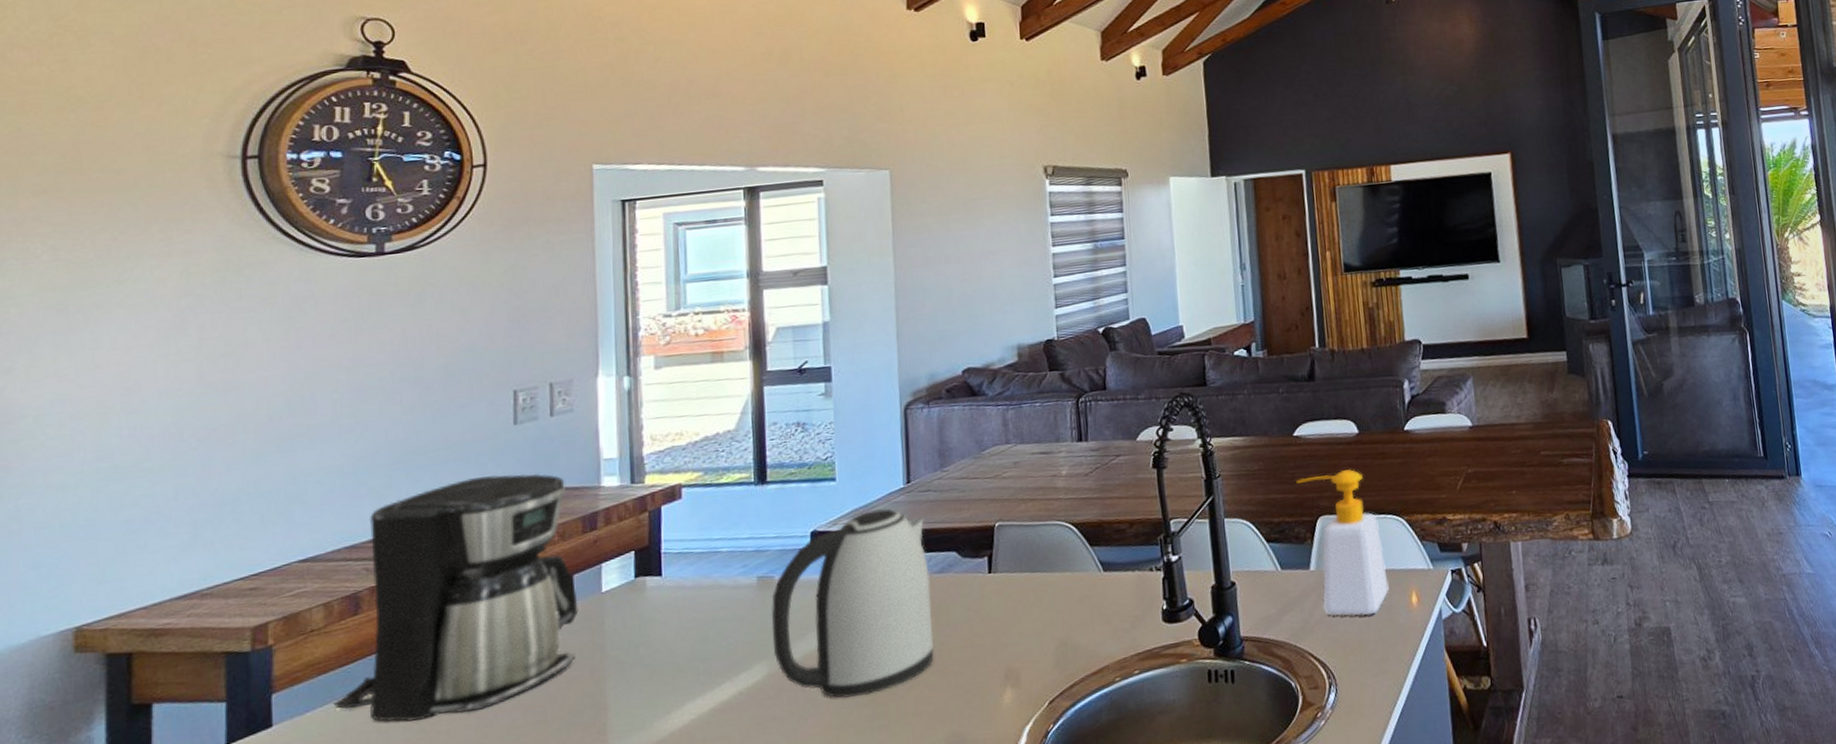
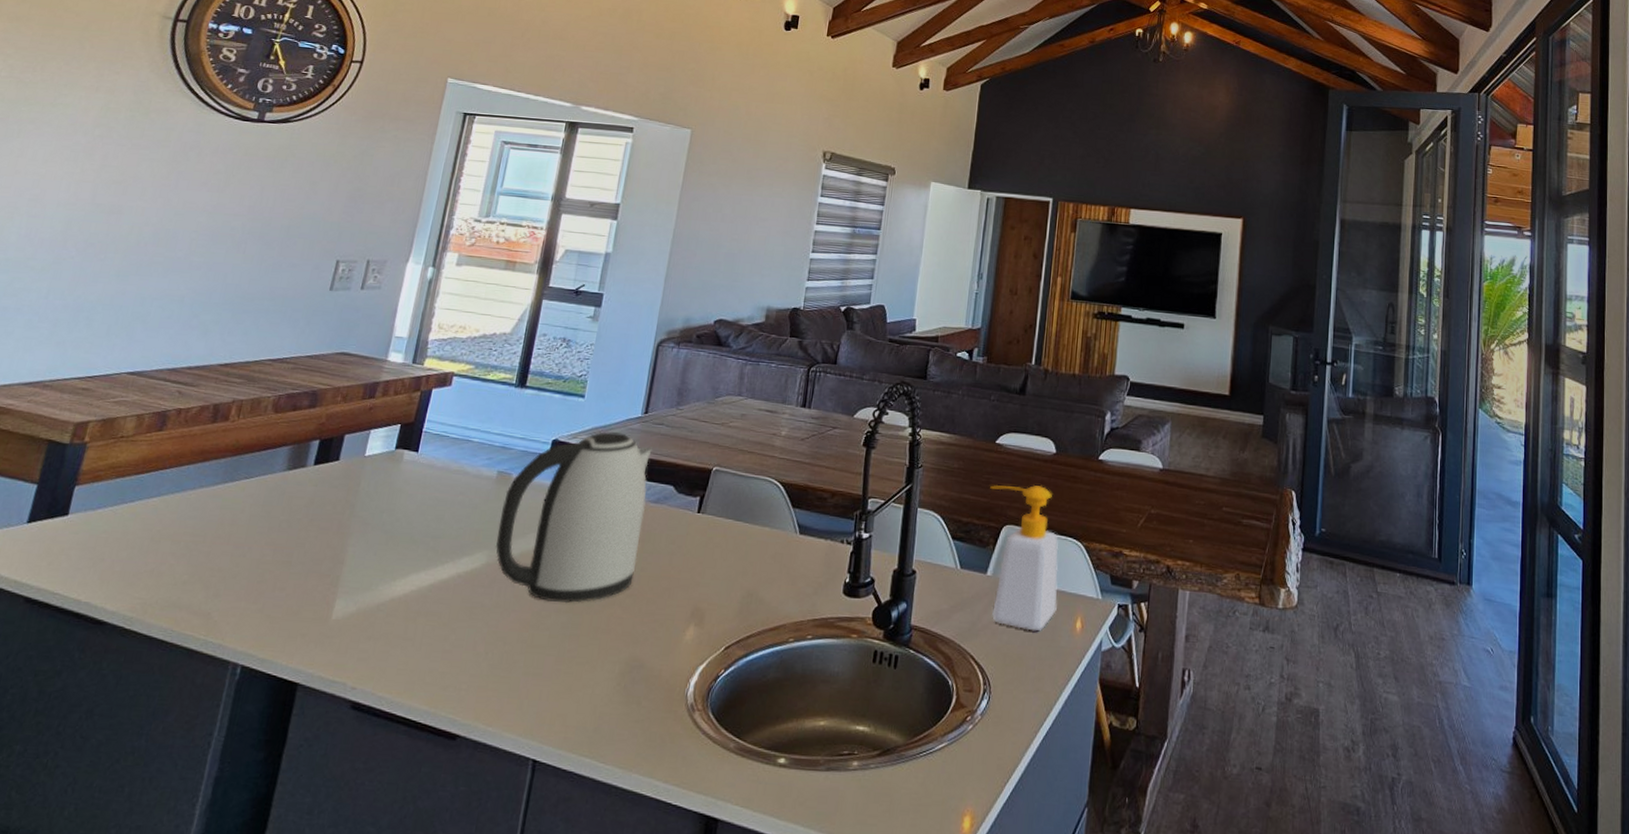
coffee maker: present [335,473,579,723] -> none [122,330,359,540]

